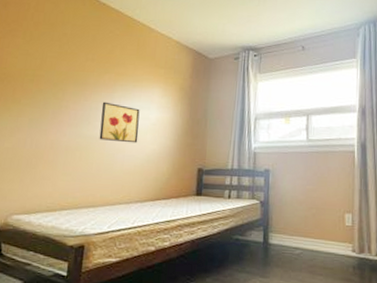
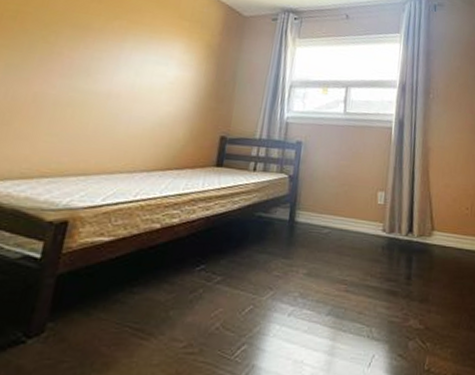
wall art: present [99,101,140,143] -> none [99,51,156,103]

